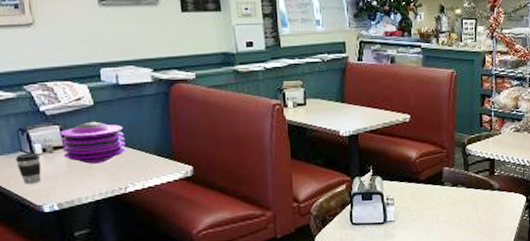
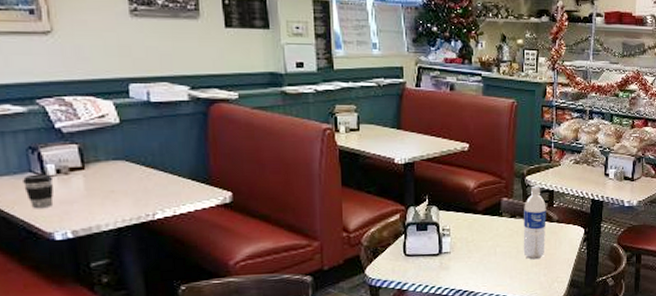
plate: present [60,121,127,164] -> none [78,141,157,187]
water bottle: none [465,154,488,228] -> present [523,185,546,260]

